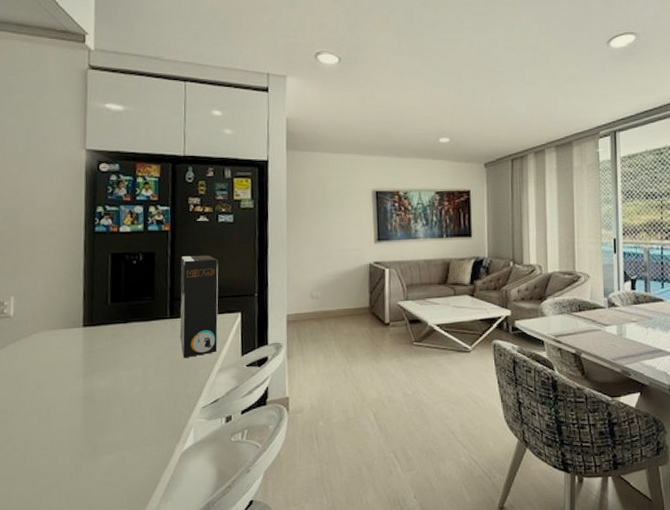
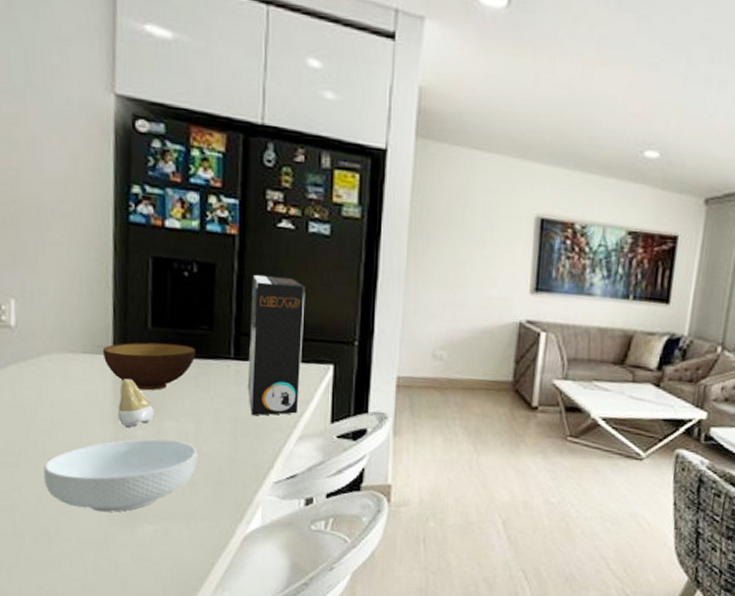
cereal bowl: none [30,385,145,450] -> present [43,438,198,512]
bowl: none [75,312,143,351] -> present [102,342,196,391]
tooth: none [86,343,113,380] -> present [117,379,154,428]

